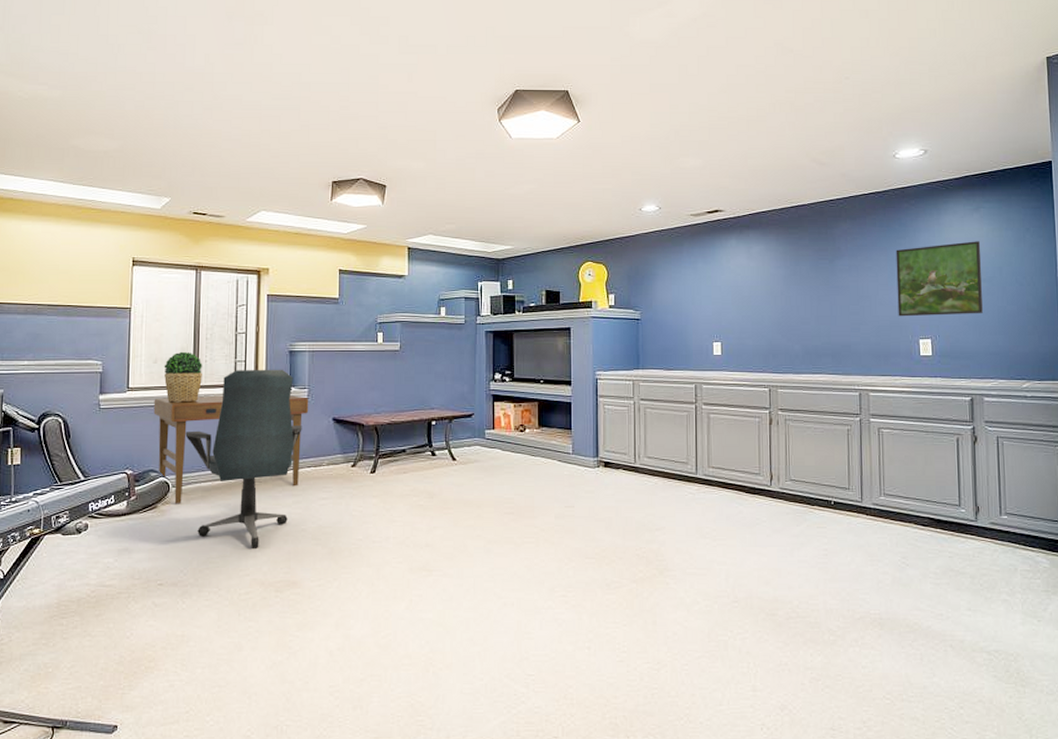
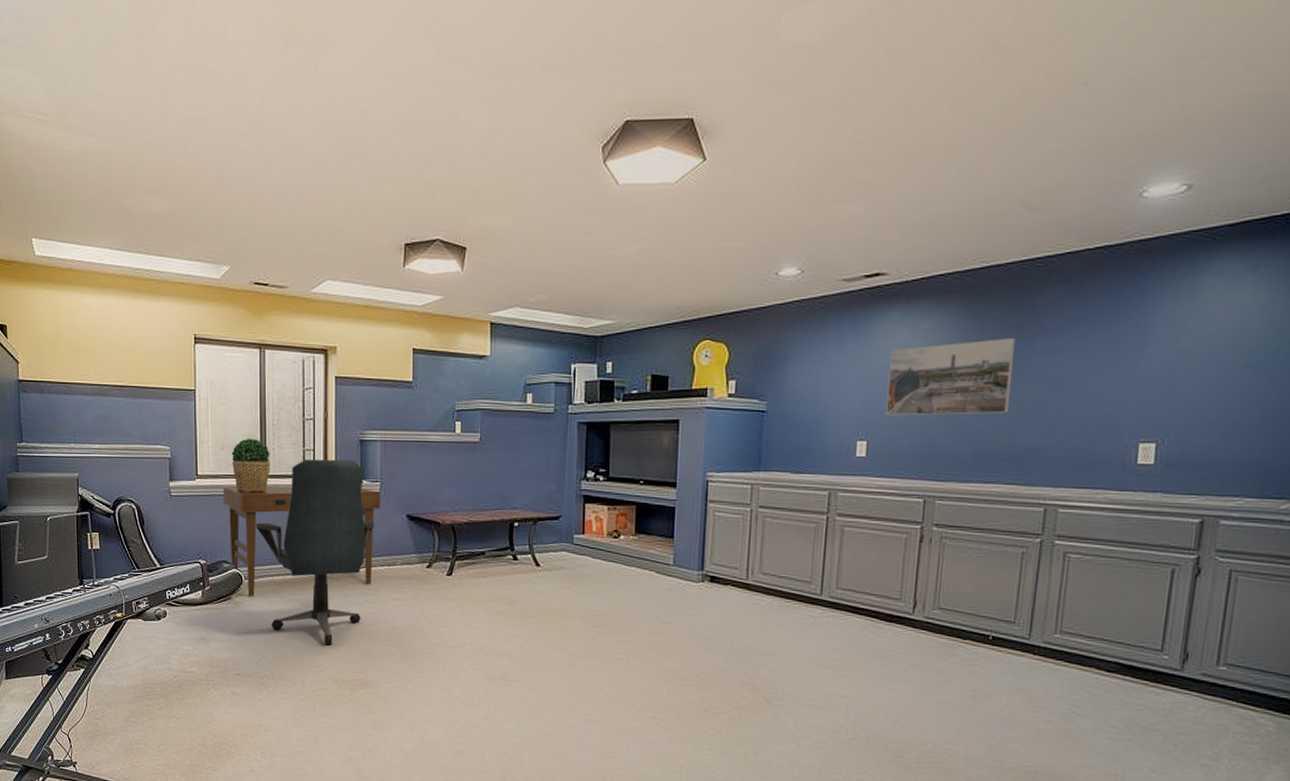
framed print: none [732,260,824,321] -> present [885,338,1016,416]
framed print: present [896,241,983,317] -> none [1113,313,1252,414]

